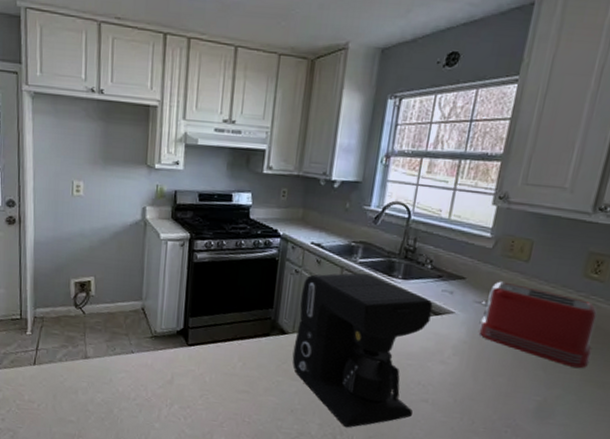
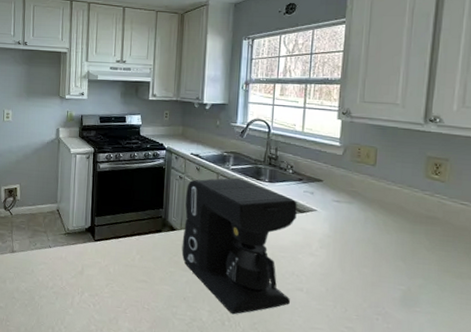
toaster: present [479,281,598,368] -> none [339,183,445,259]

